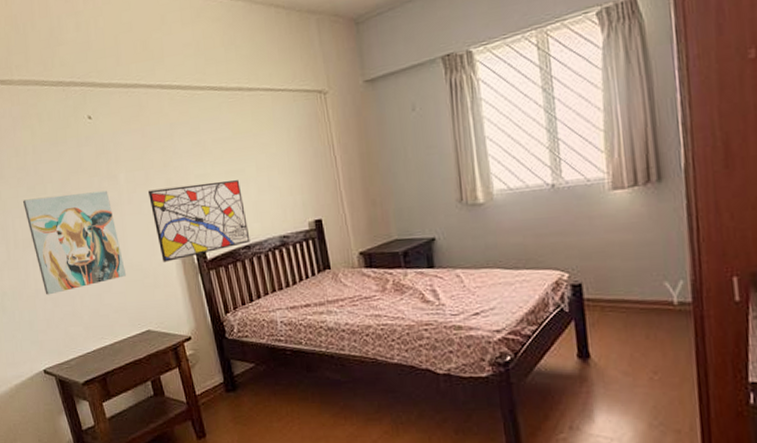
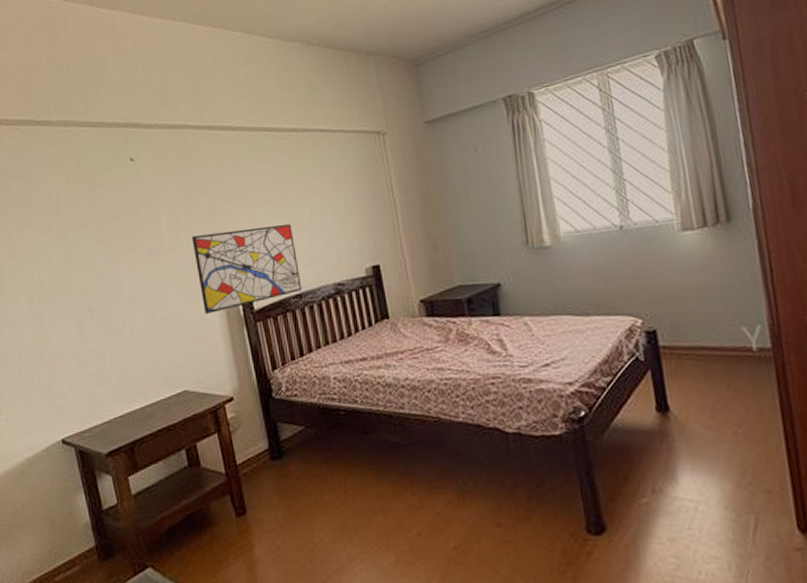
wall art: present [22,190,127,295] -> none [51,236,164,353]

